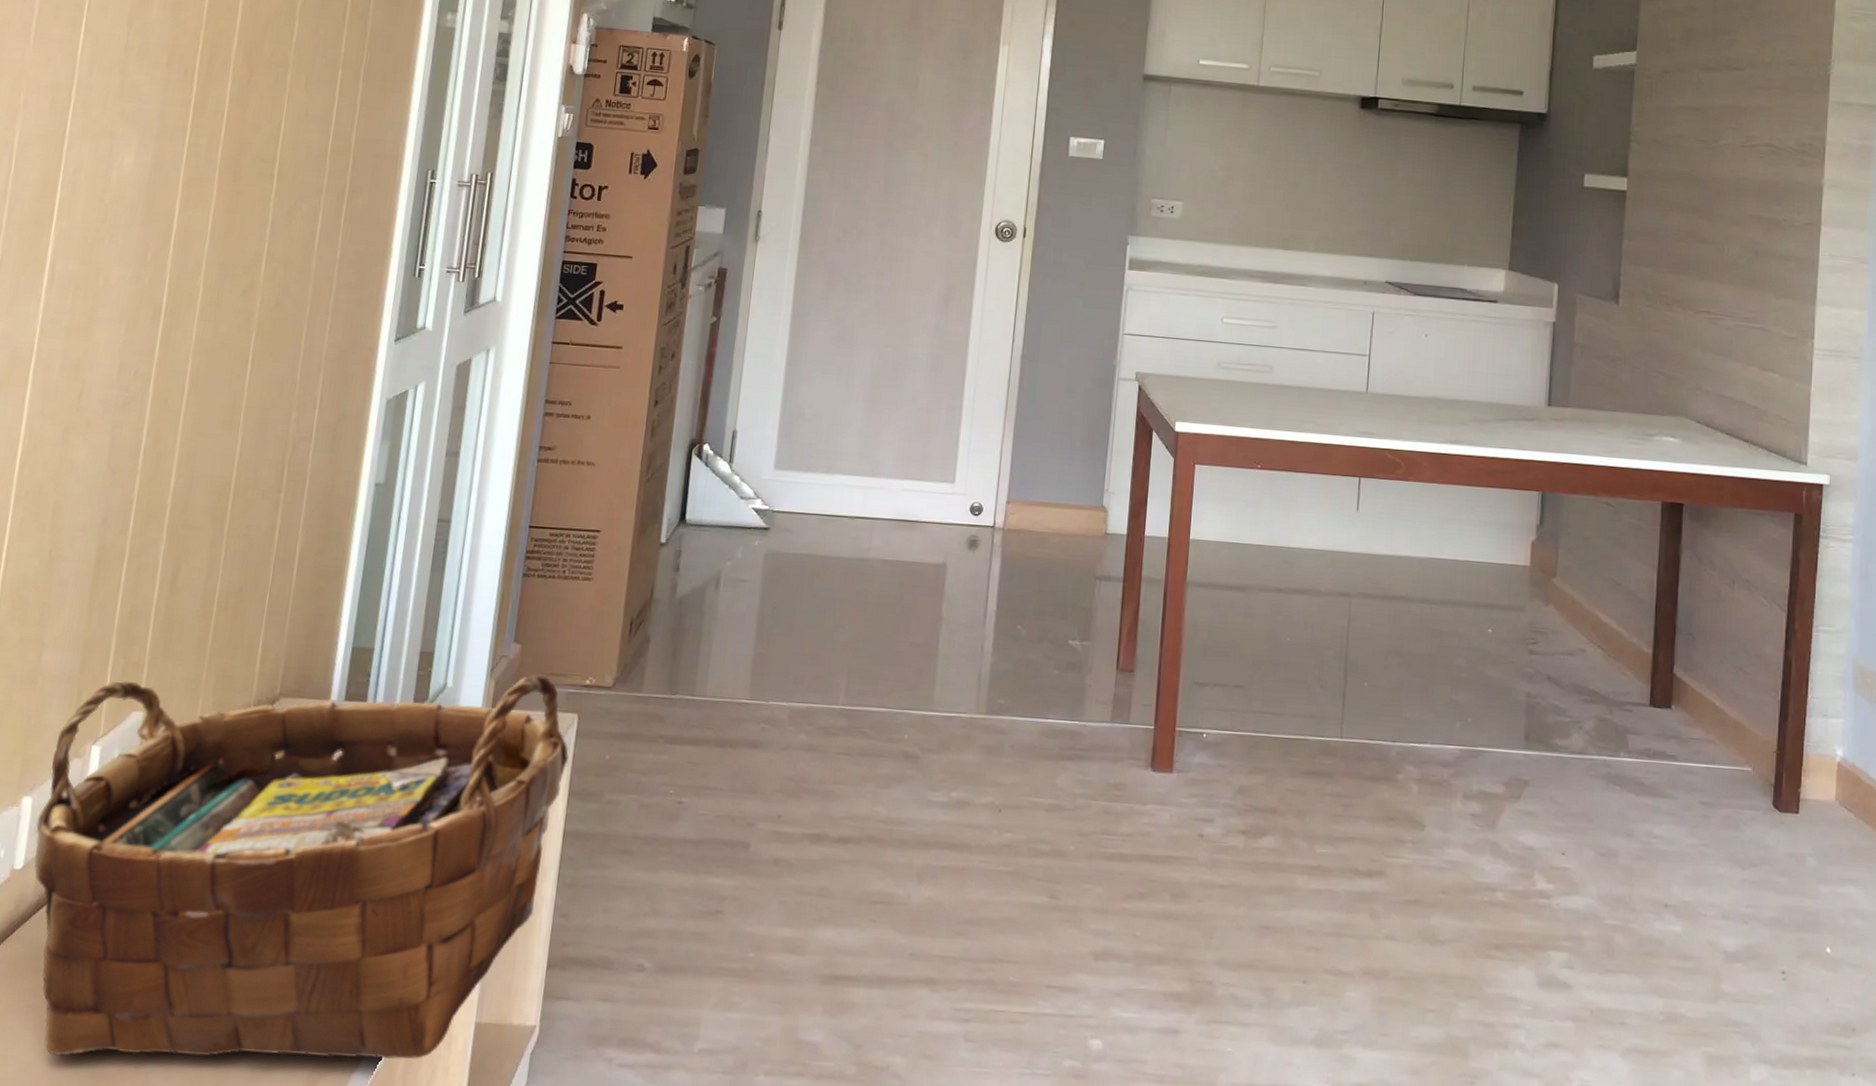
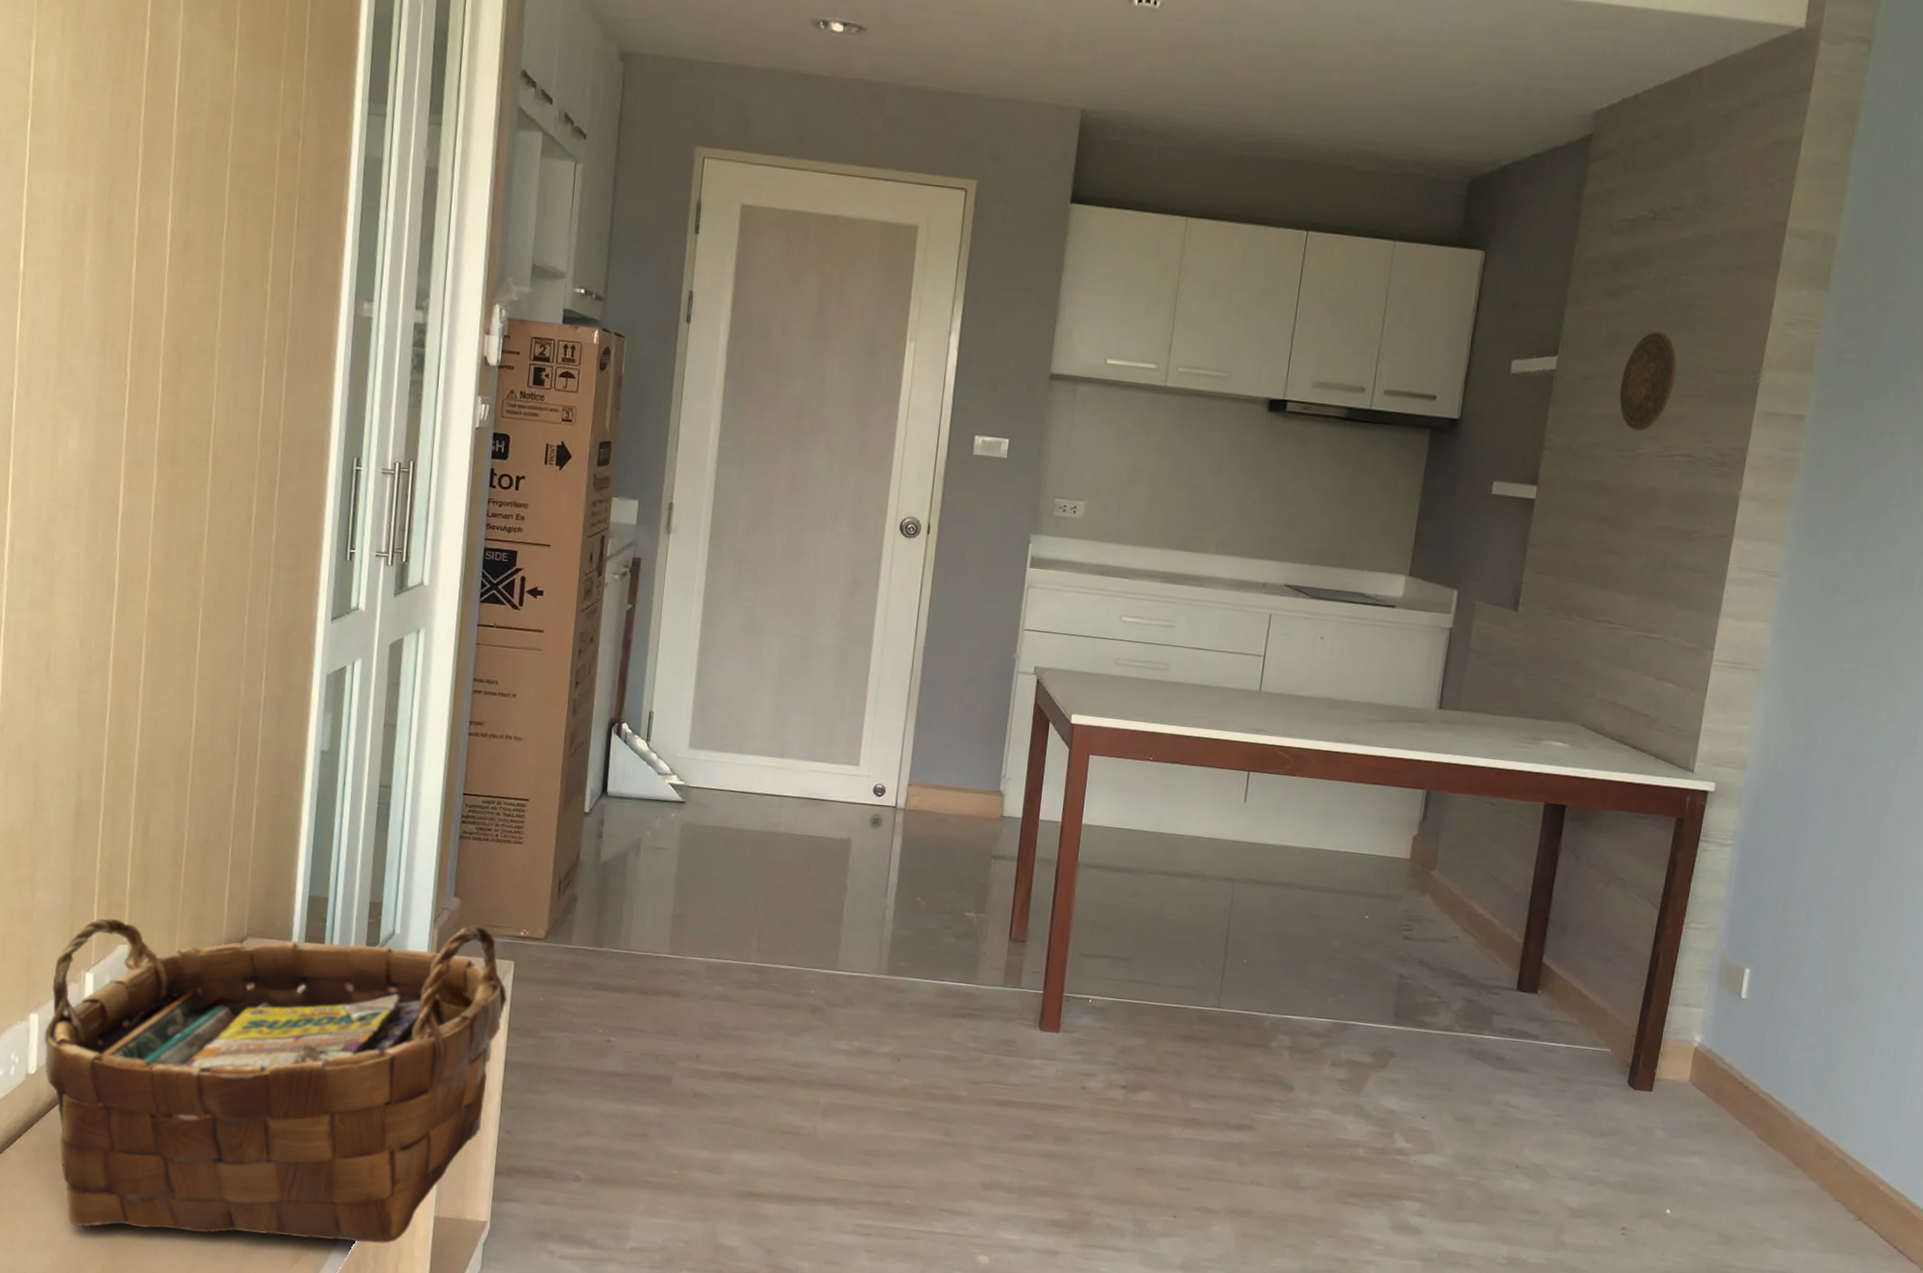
decorative plate: none [1699,27,1751,123] -> present [1619,331,1677,432]

